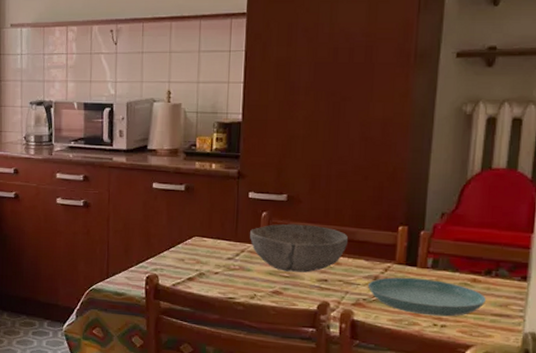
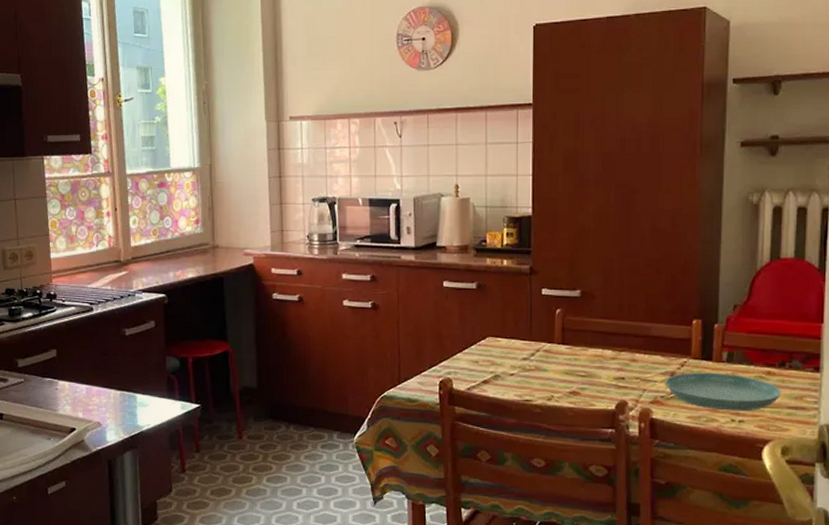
bowl: present [250,223,349,273] -> none [545,320,644,371]

